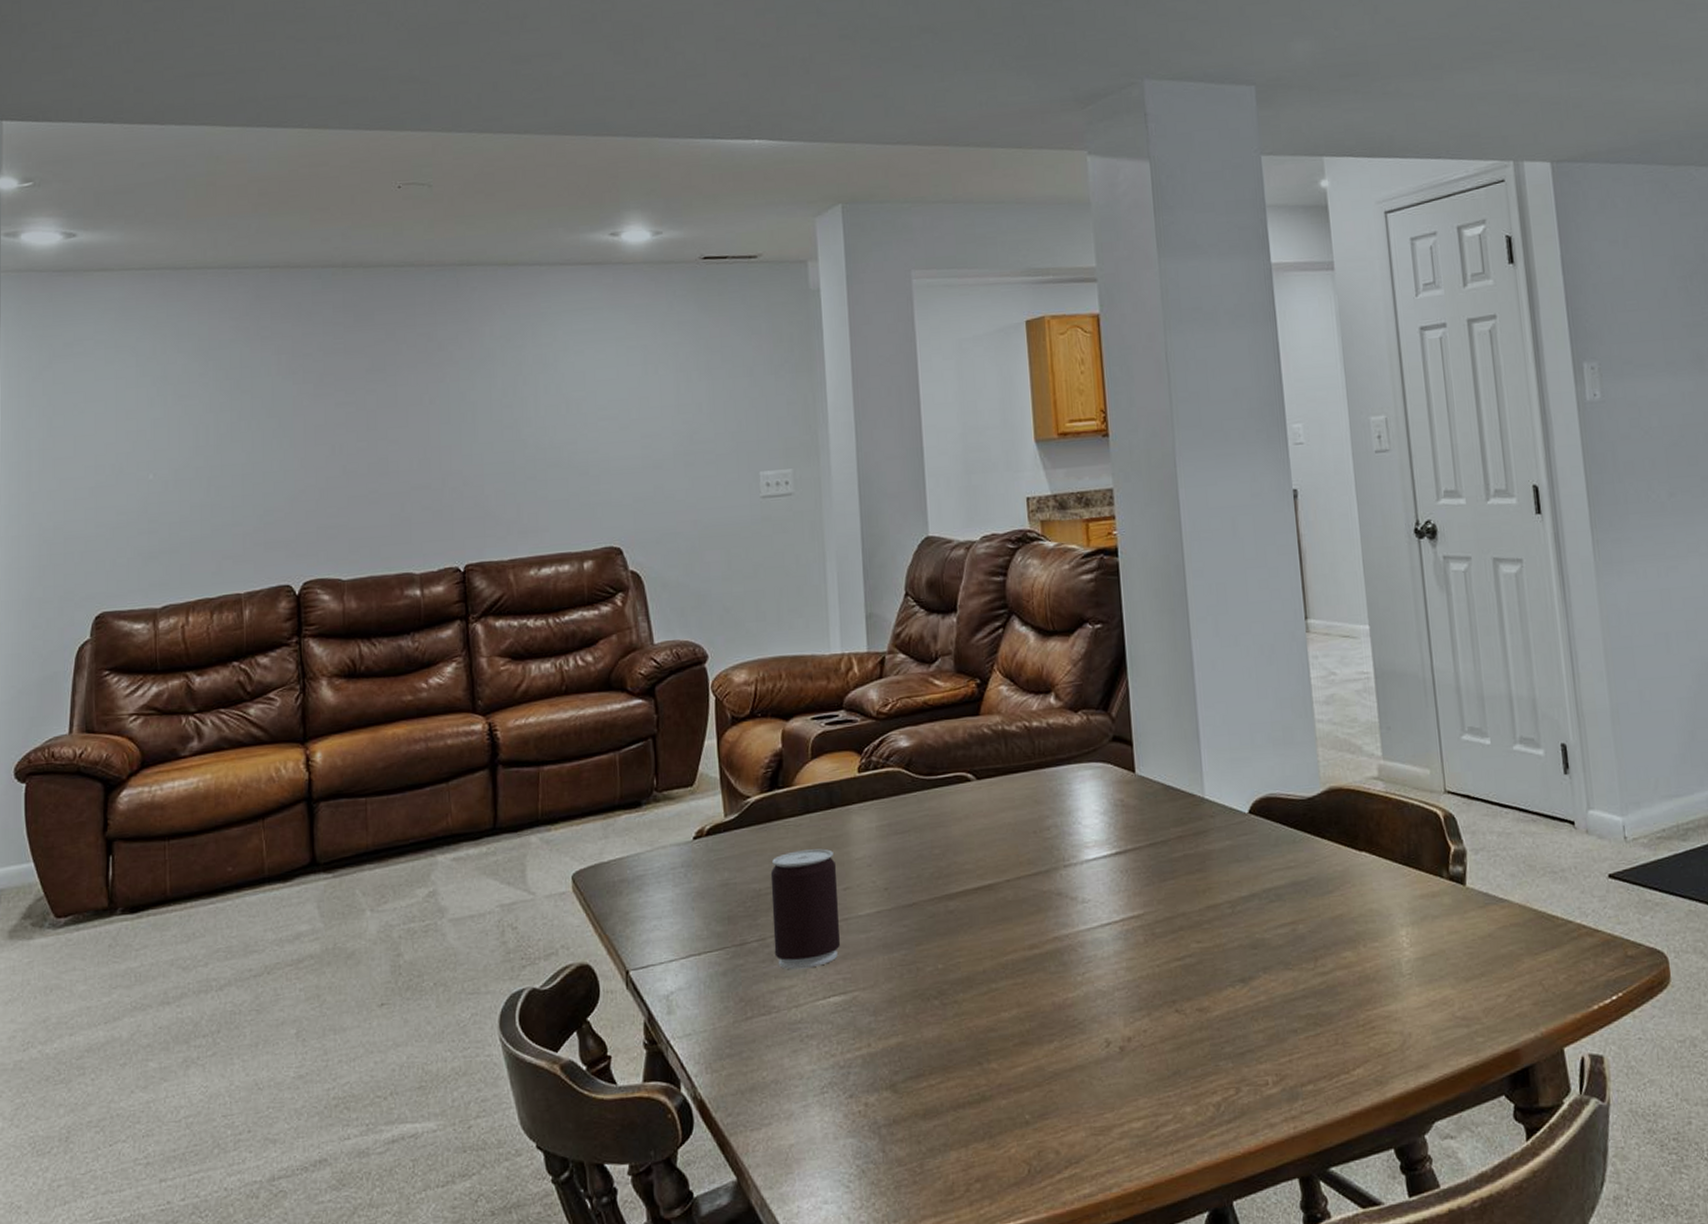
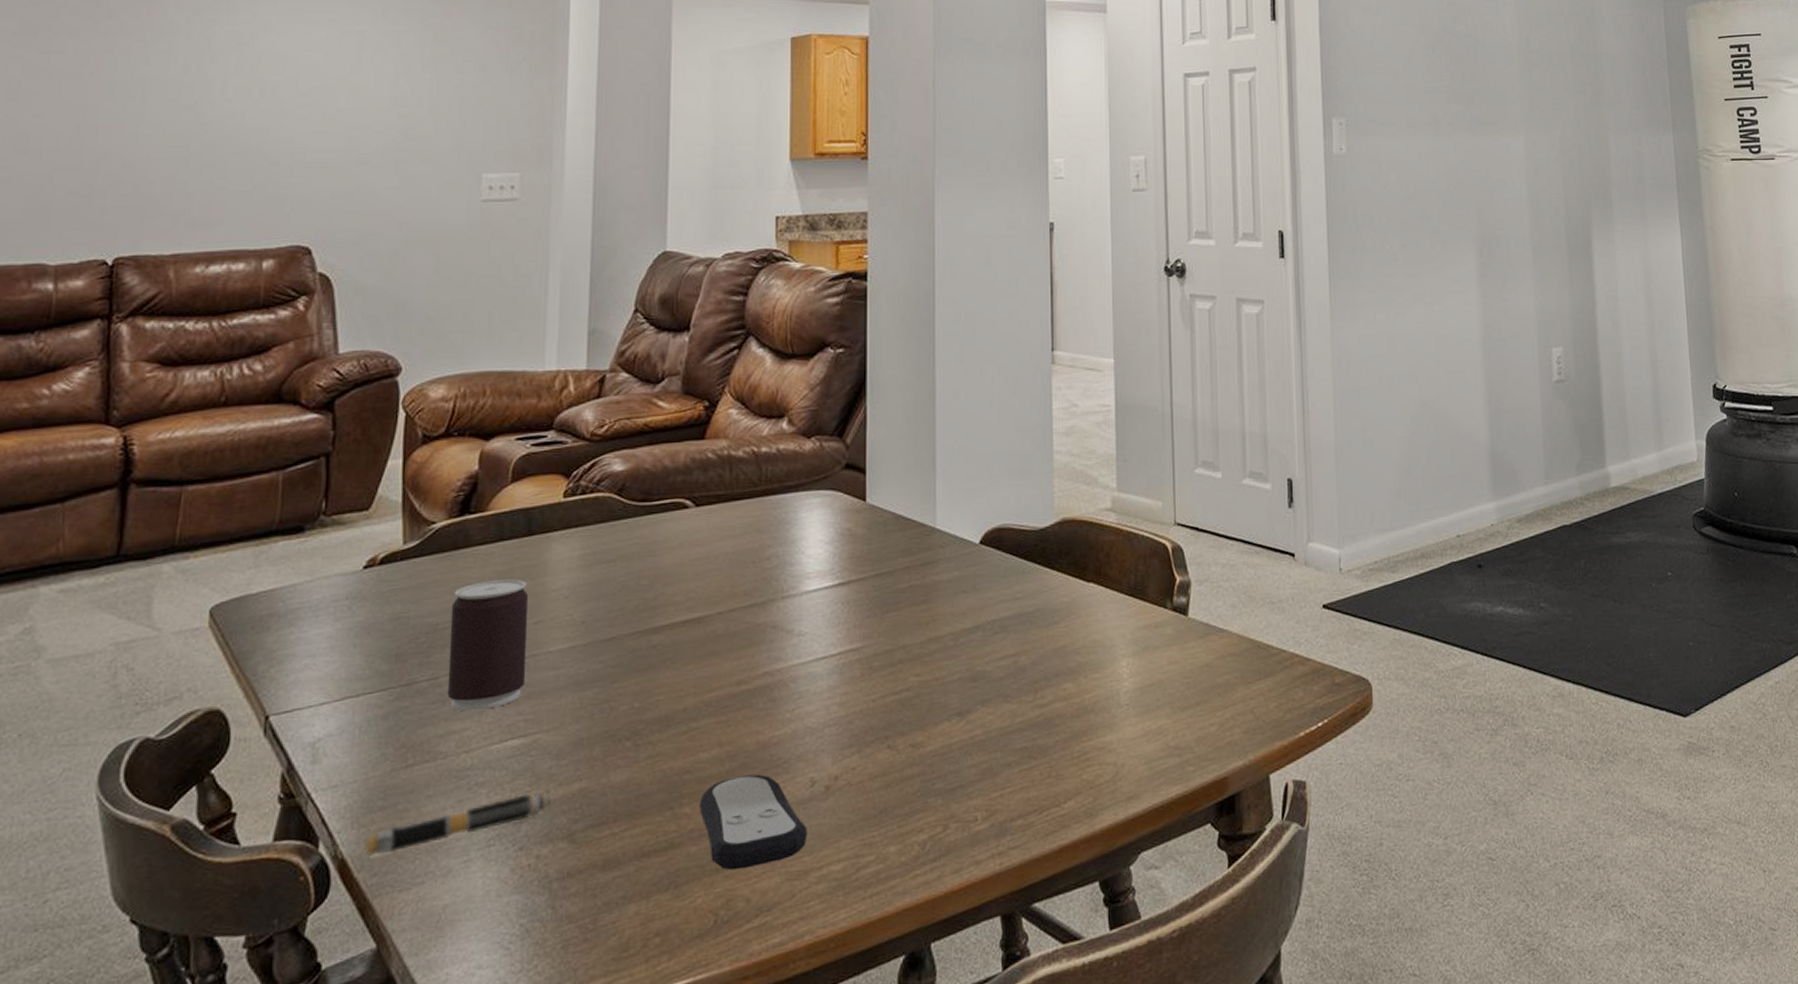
pen: none [719,1046,874,1098] -> present [365,793,552,856]
remote control: none [1005,1034,1108,1124] -> present [700,774,808,871]

